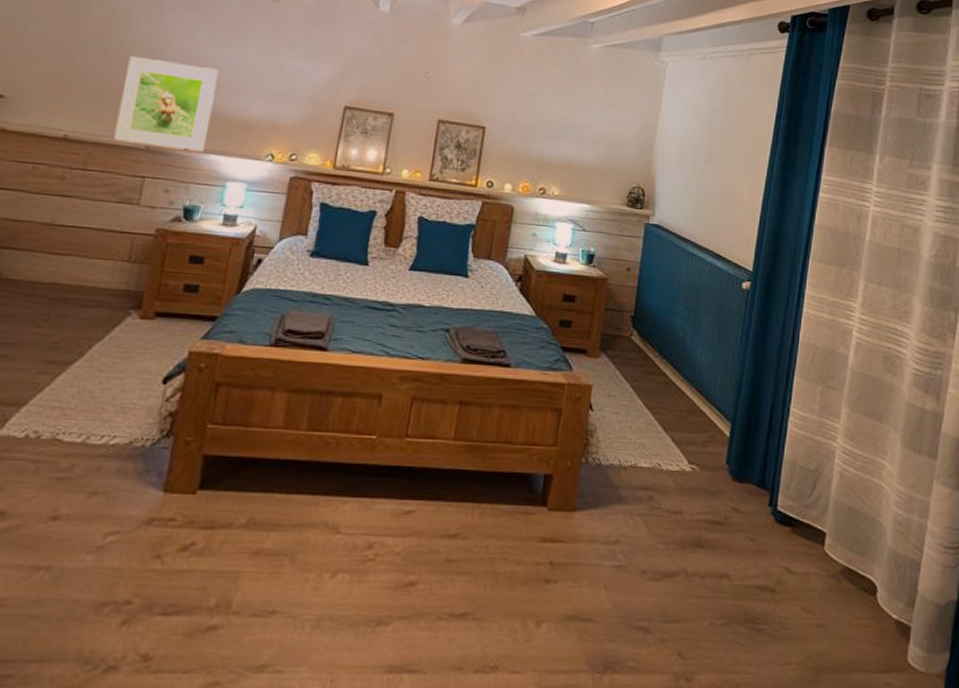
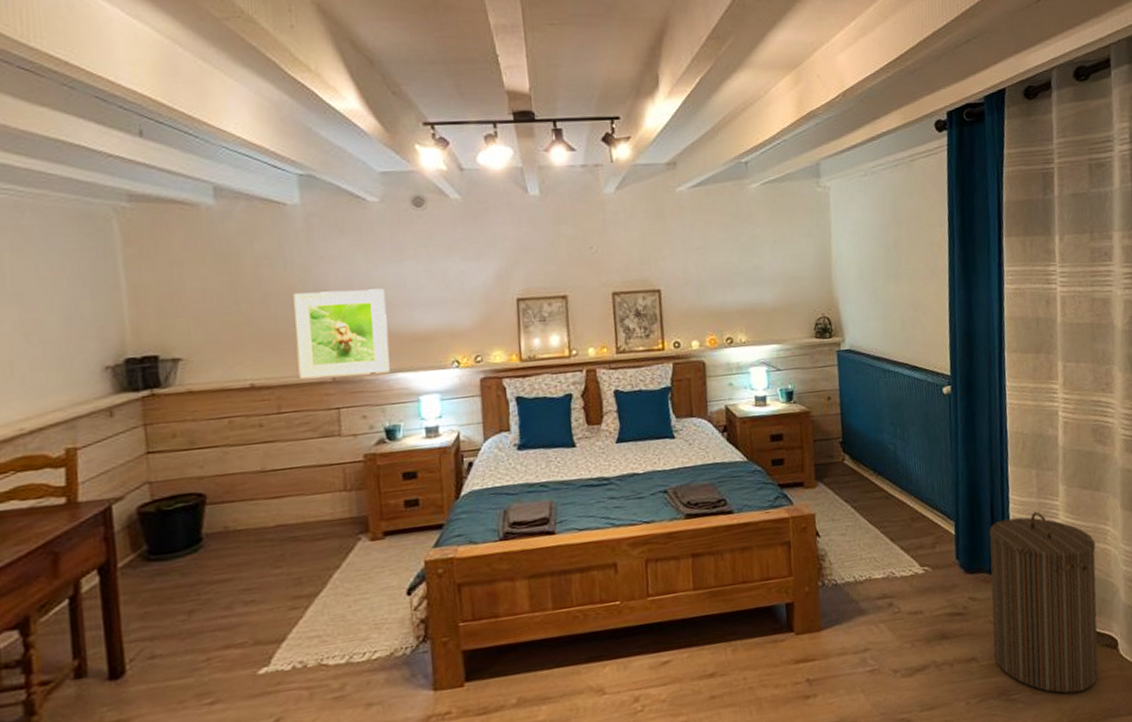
laundry hamper: none [747,430,870,635] -> present [989,511,1098,694]

